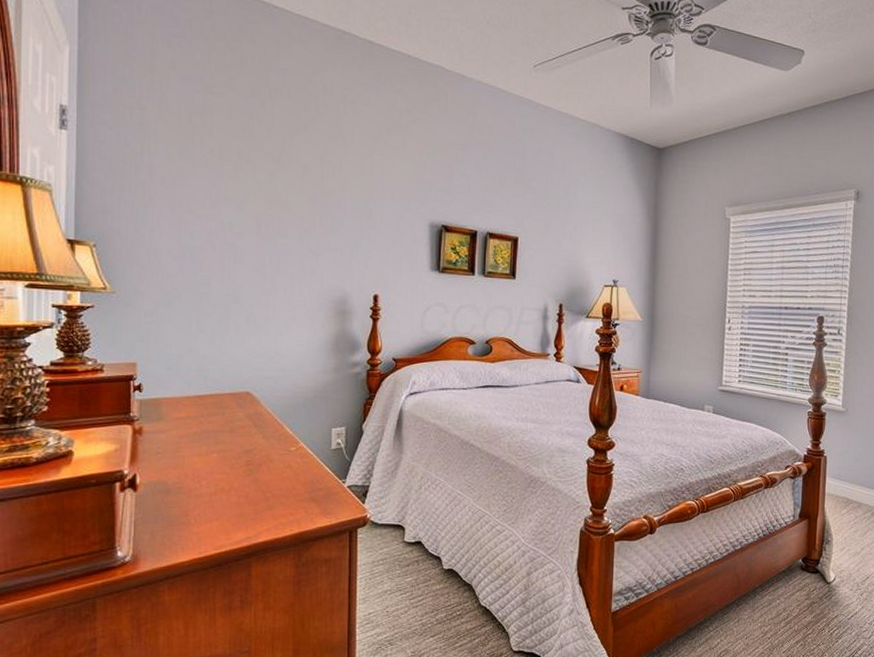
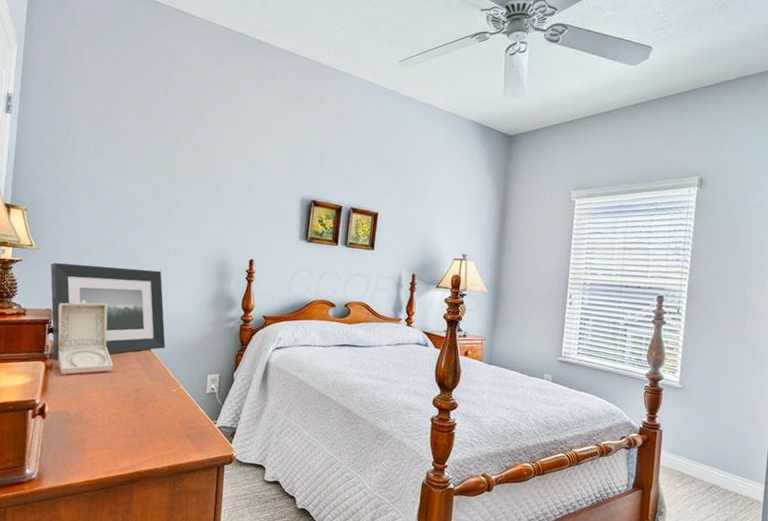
picture frame: none [132,307,279,419] -> present [50,262,166,358]
jewelry box: none [144,350,217,440] -> present [57,299,113,376]

